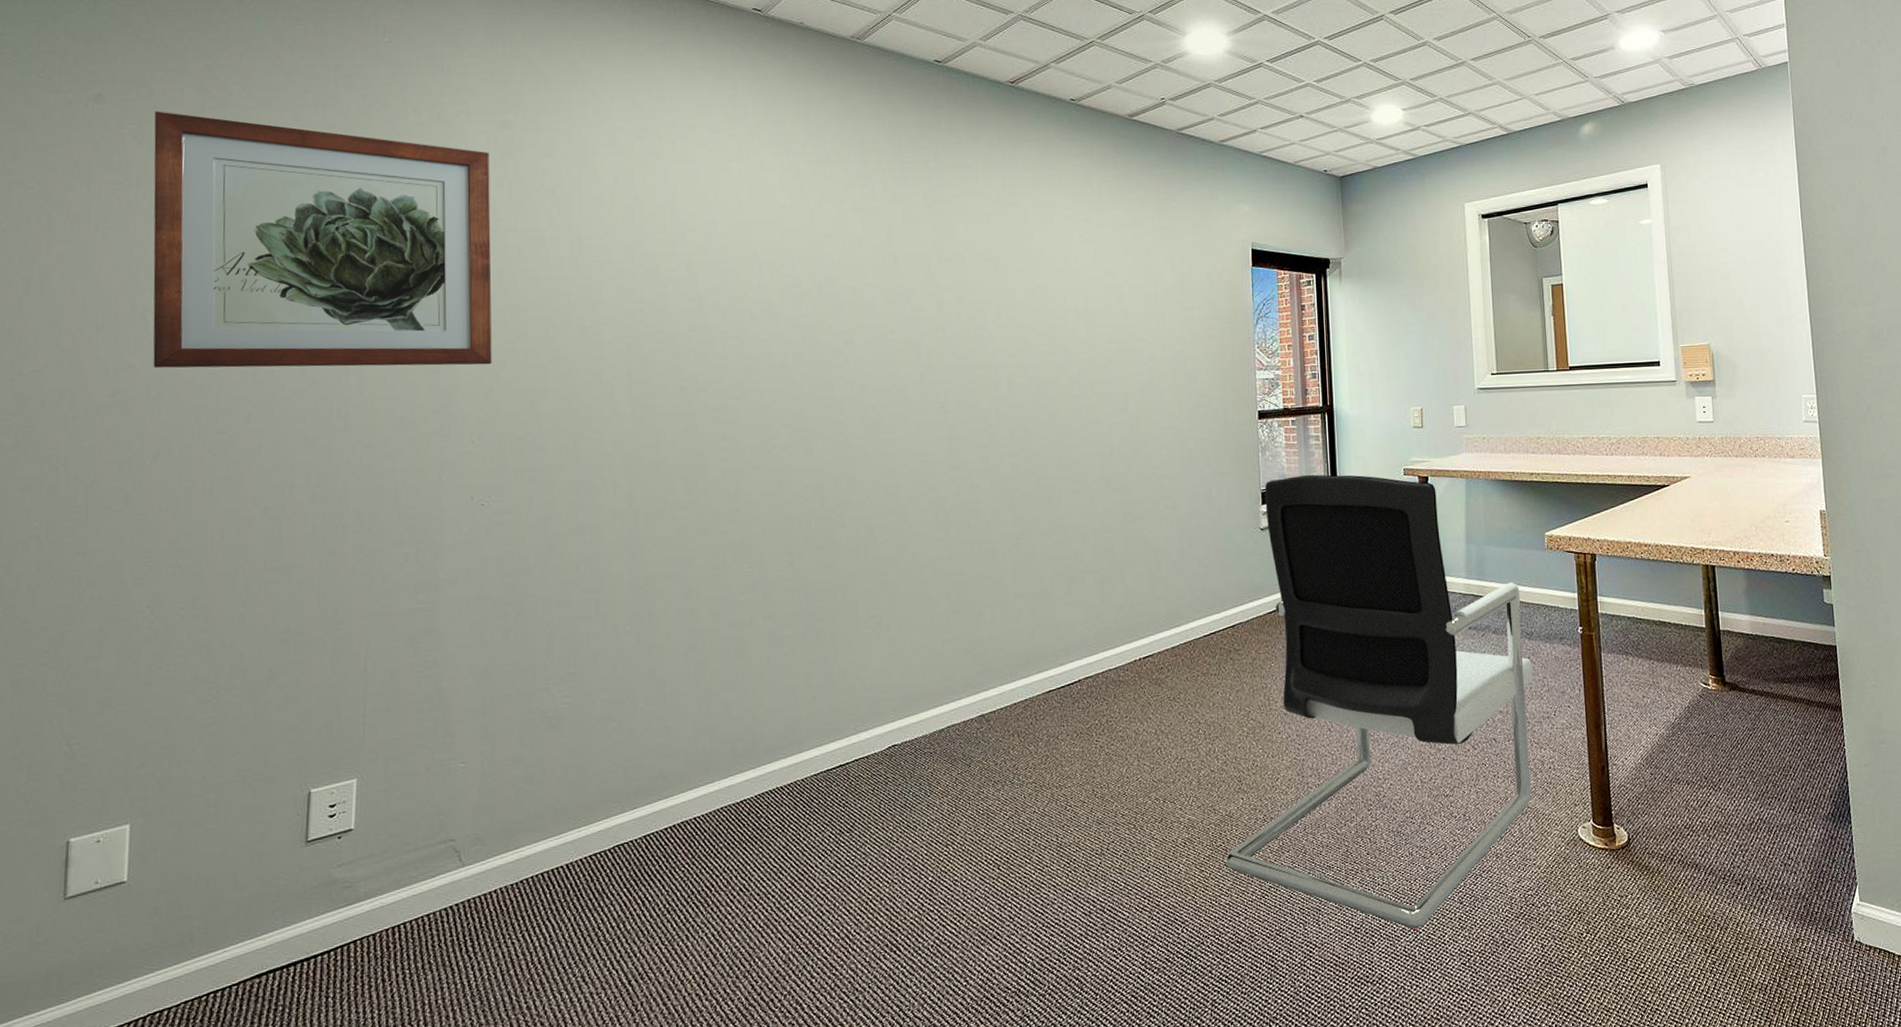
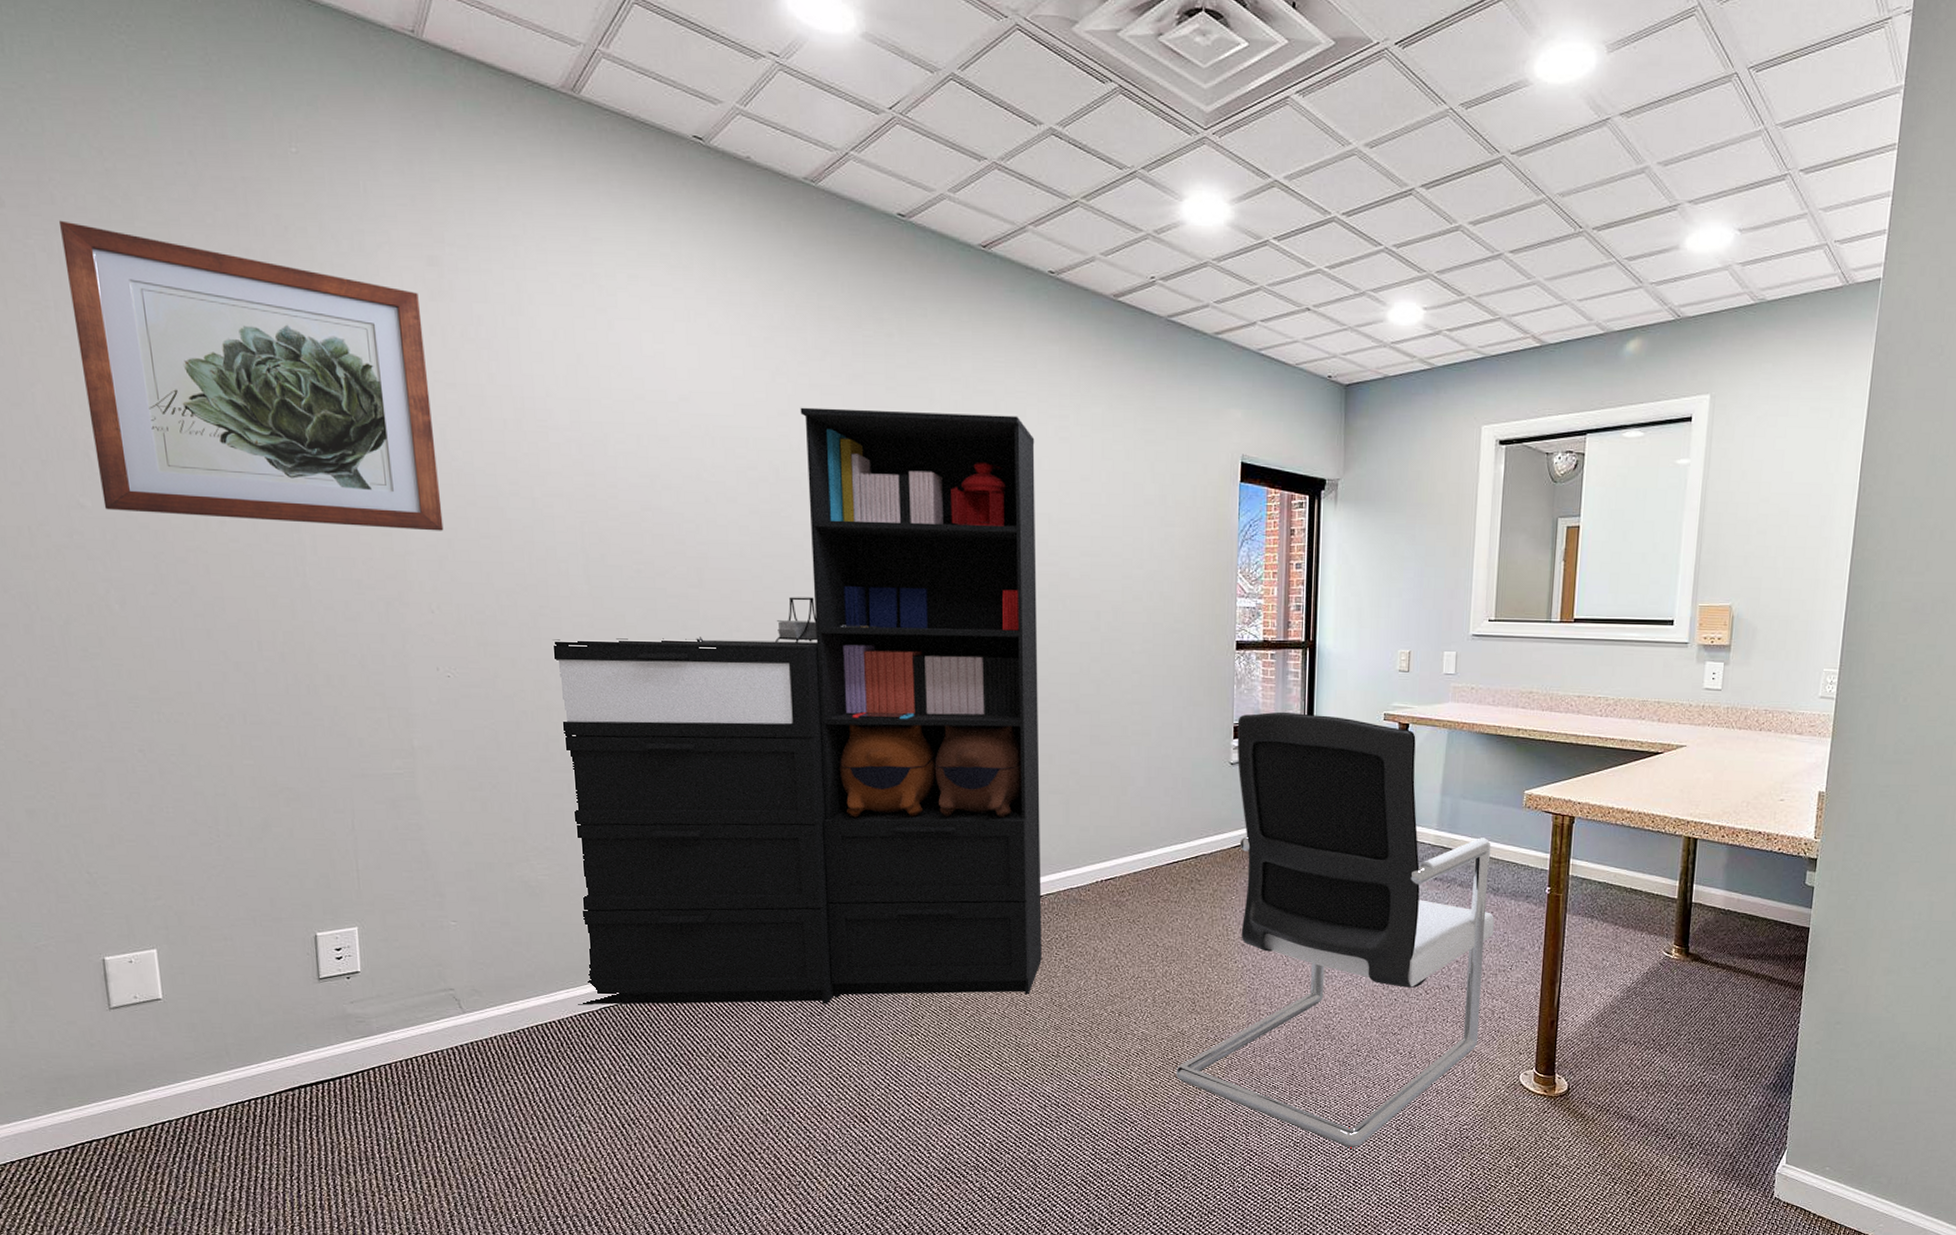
storage cabinet: none [589,223,1082,845] -> present [552,407,1042,1005]

